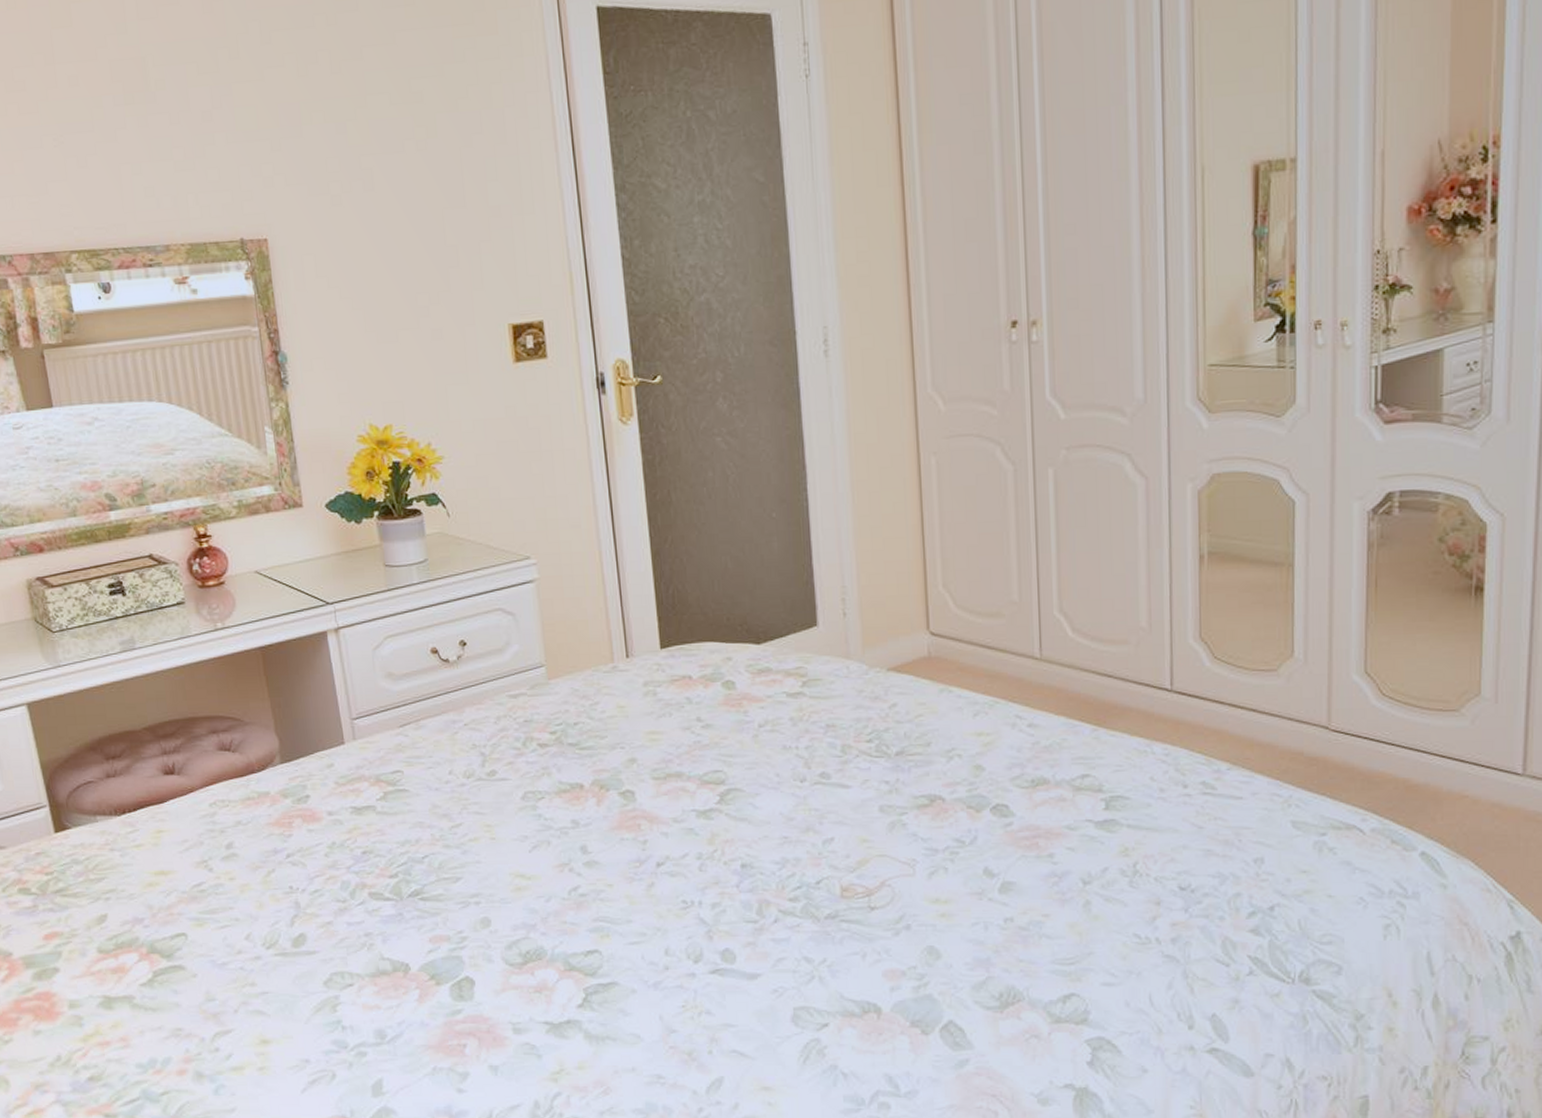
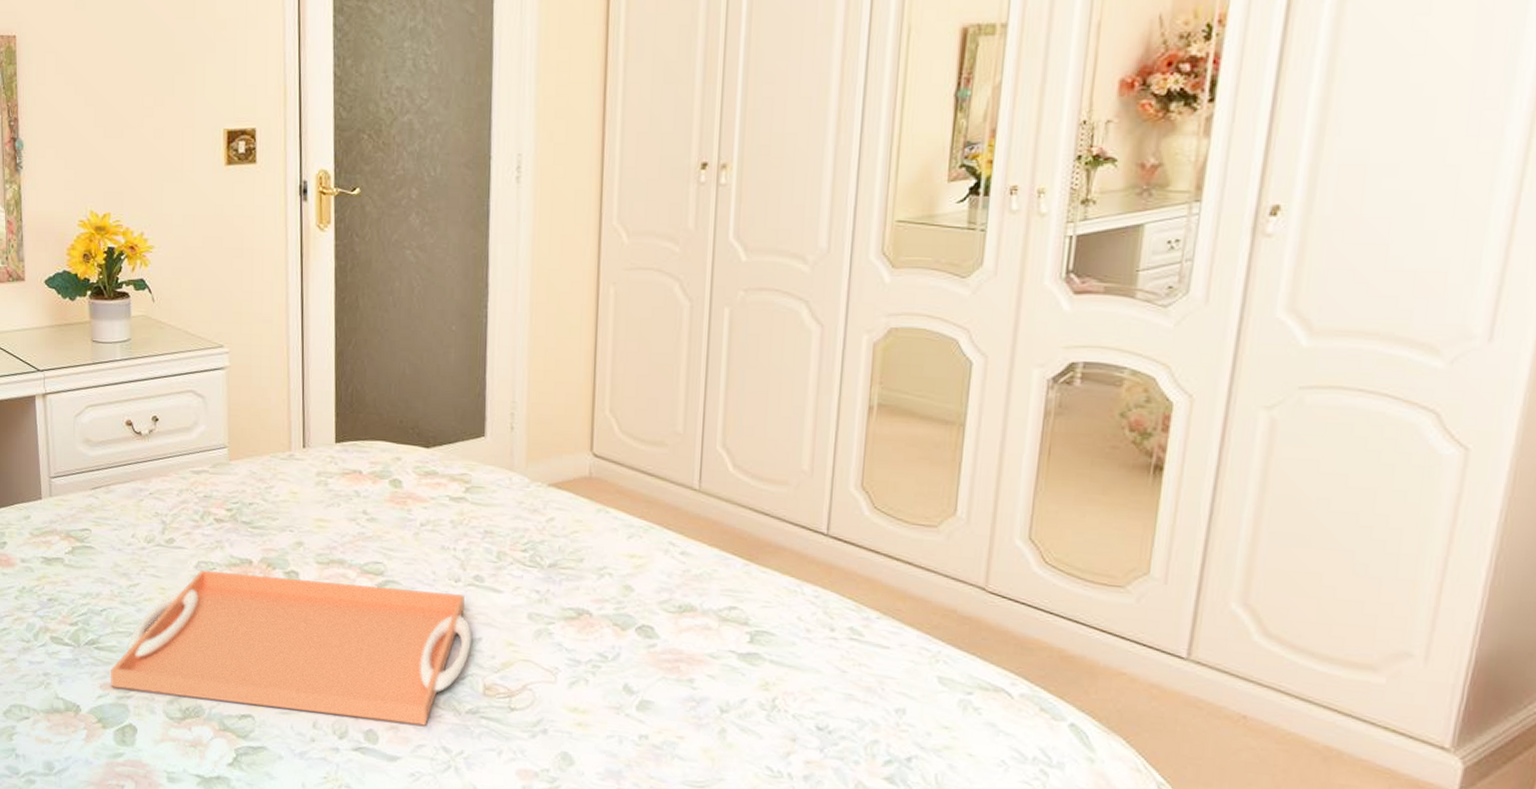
serving tray: none [439,795,824,941] -> present [111,569,471,726]

